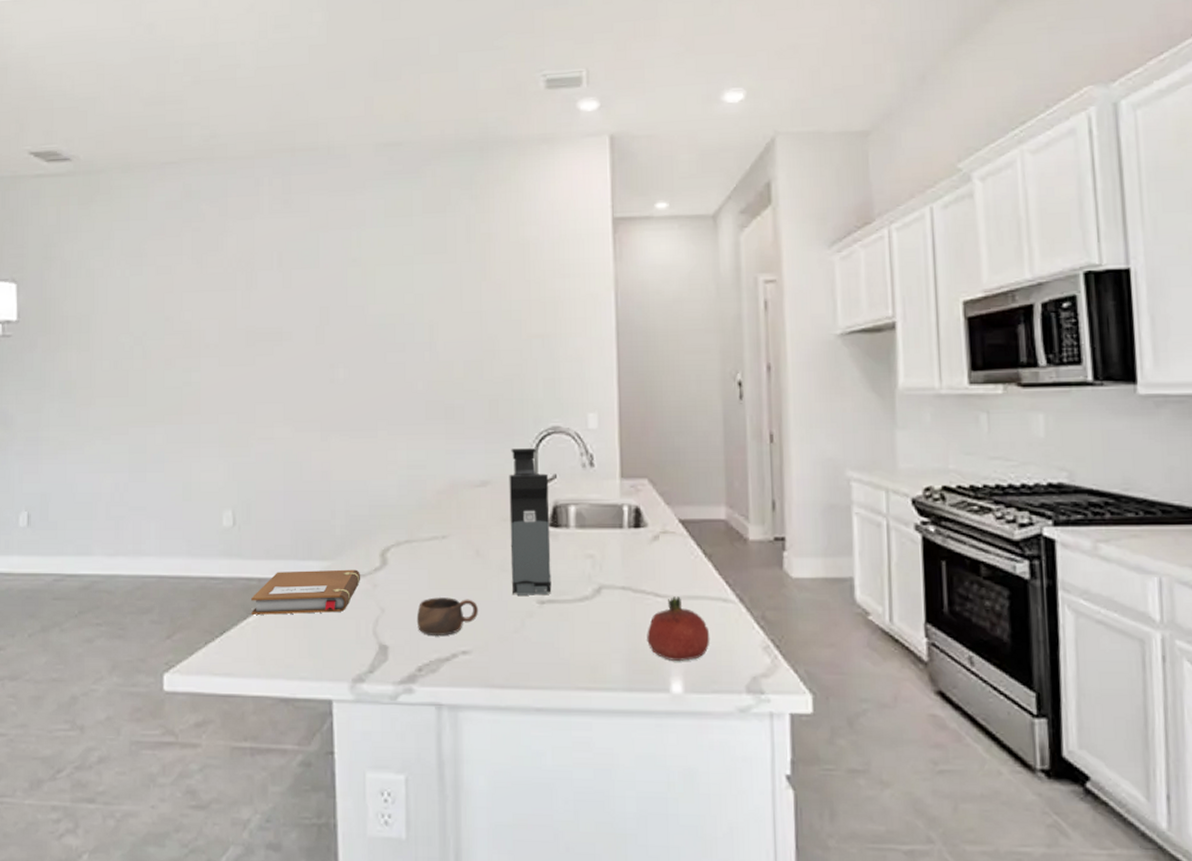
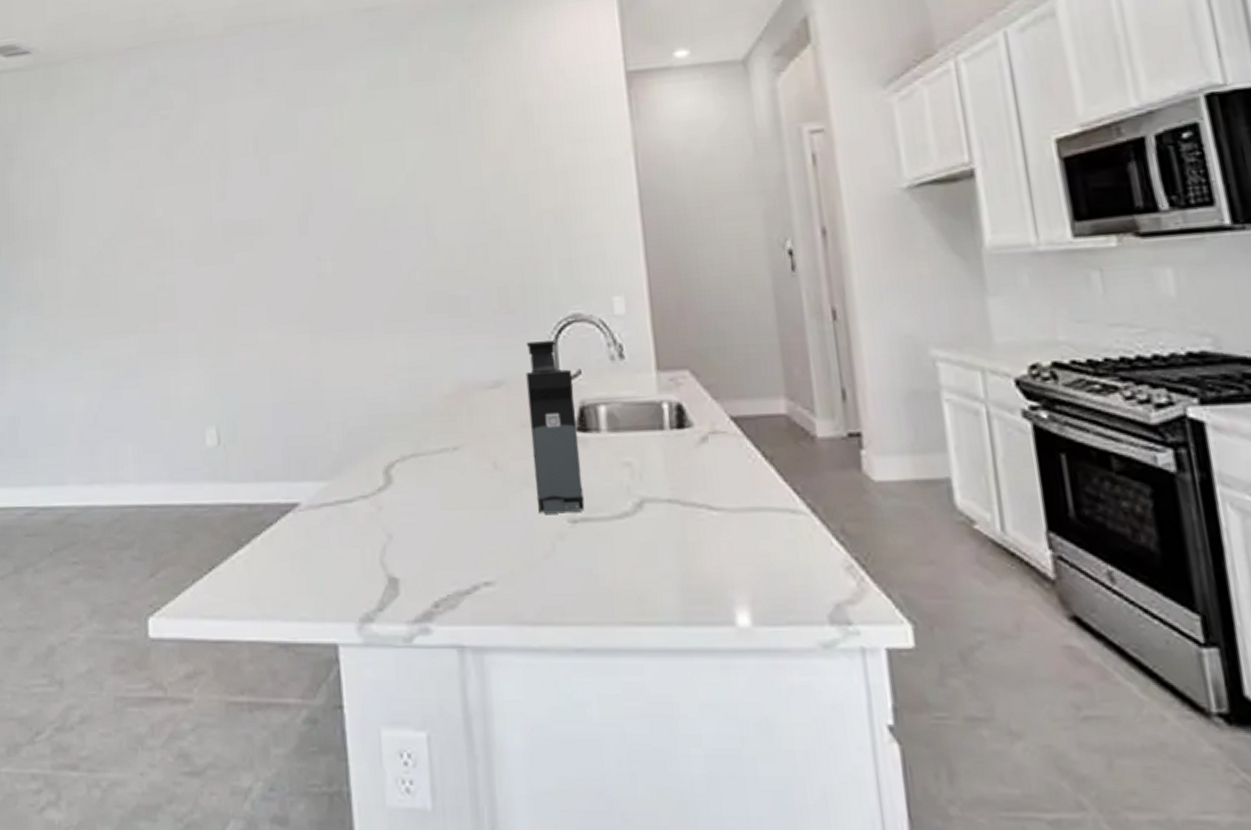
notebook: present [251,569,361,616] -> none [241,490,364,548]
cup: present [416,597,478,635] -> none [429,519,500,564]
fruit: present [647,596,710,661] -> none [702,509,780,587]

